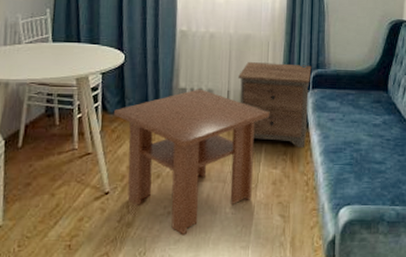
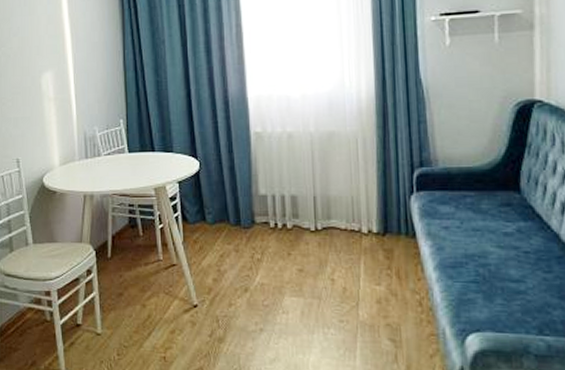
coffee table: present [114,89,270,236] -> none [194,195,367,355]
nightstand: present [238,62,312,147] -> none [324,162,415,261]

